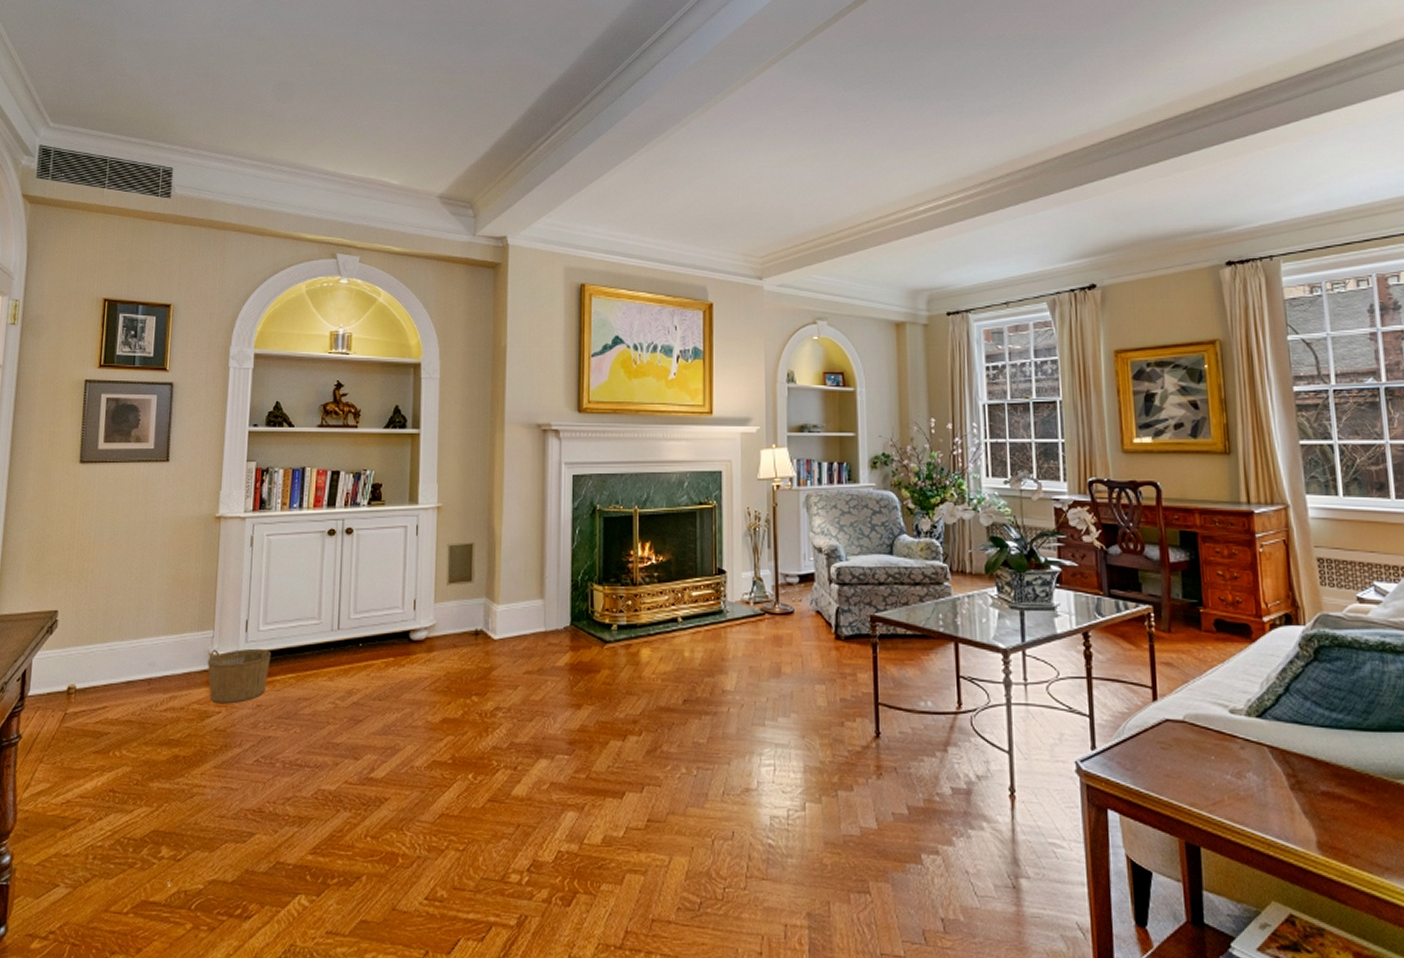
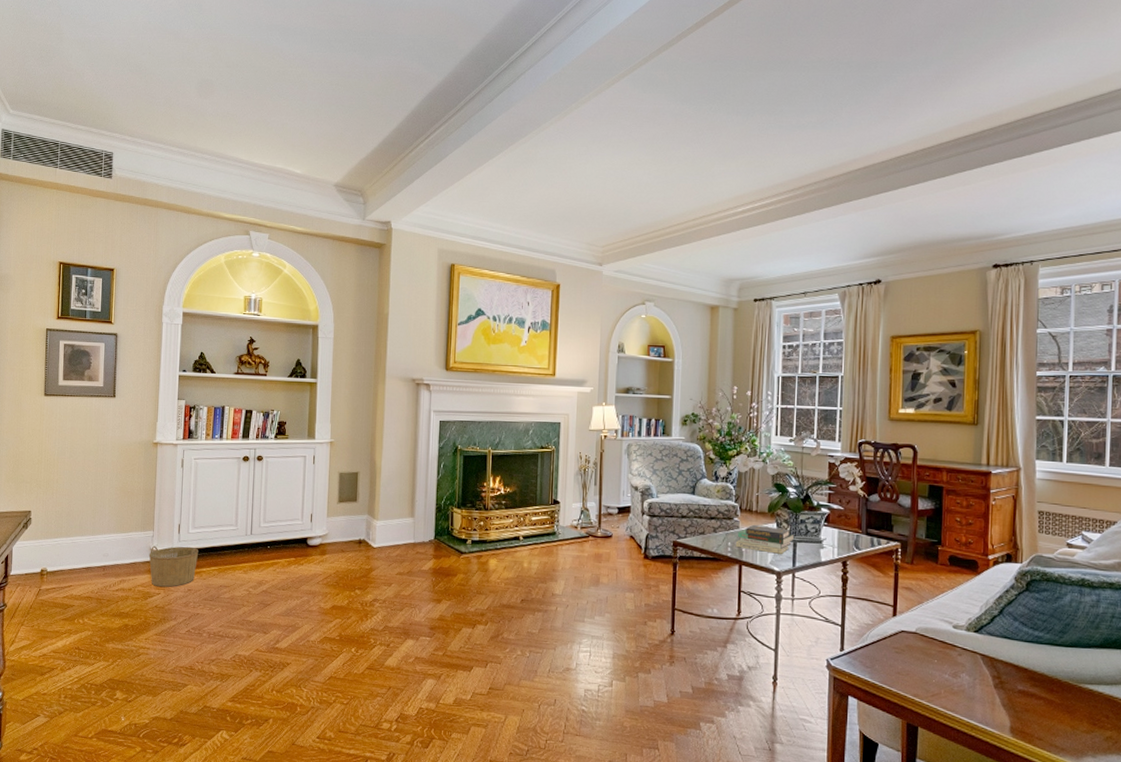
books: none [948,589,1020,626] -> present [735,524,794,554]

